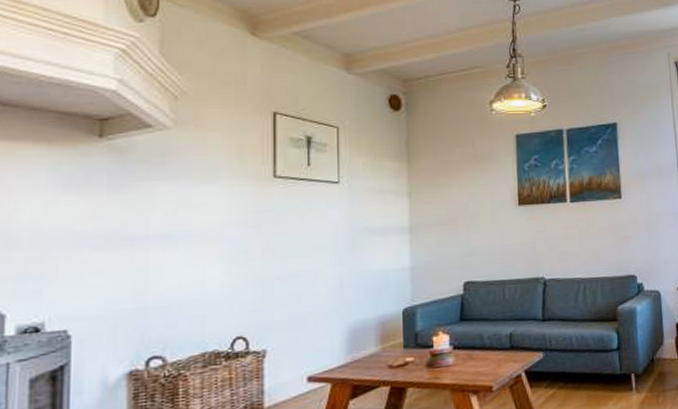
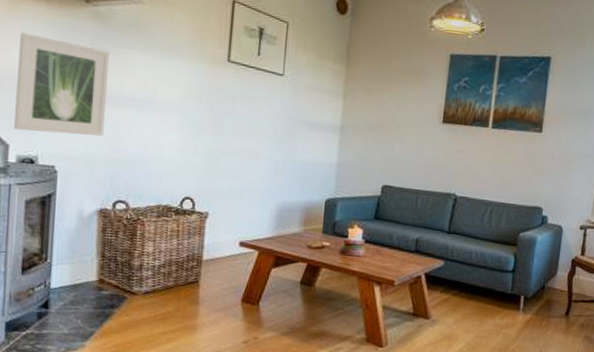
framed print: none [10,181,132,296] -> present [13,32,111,136]

